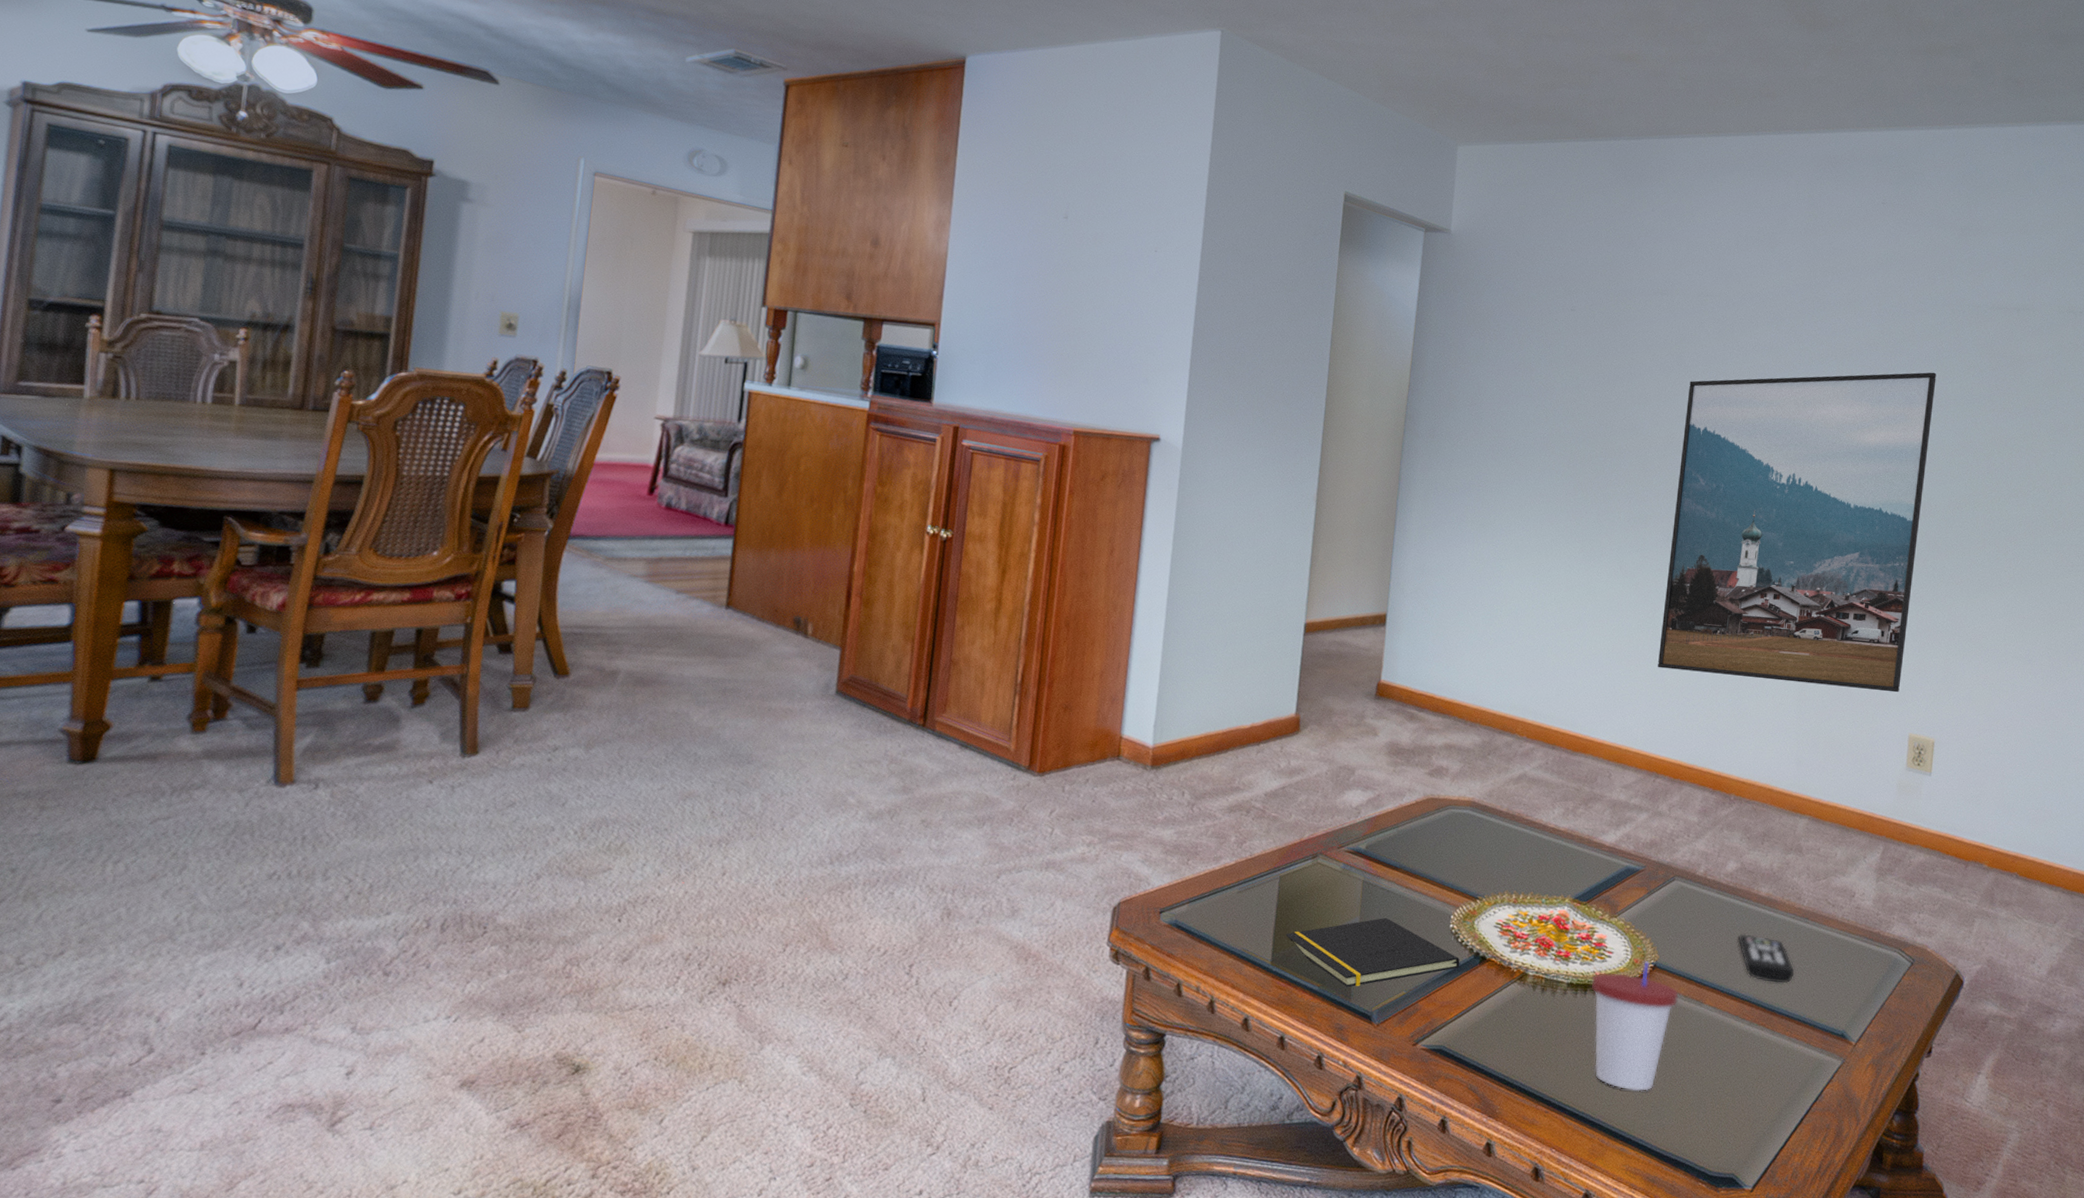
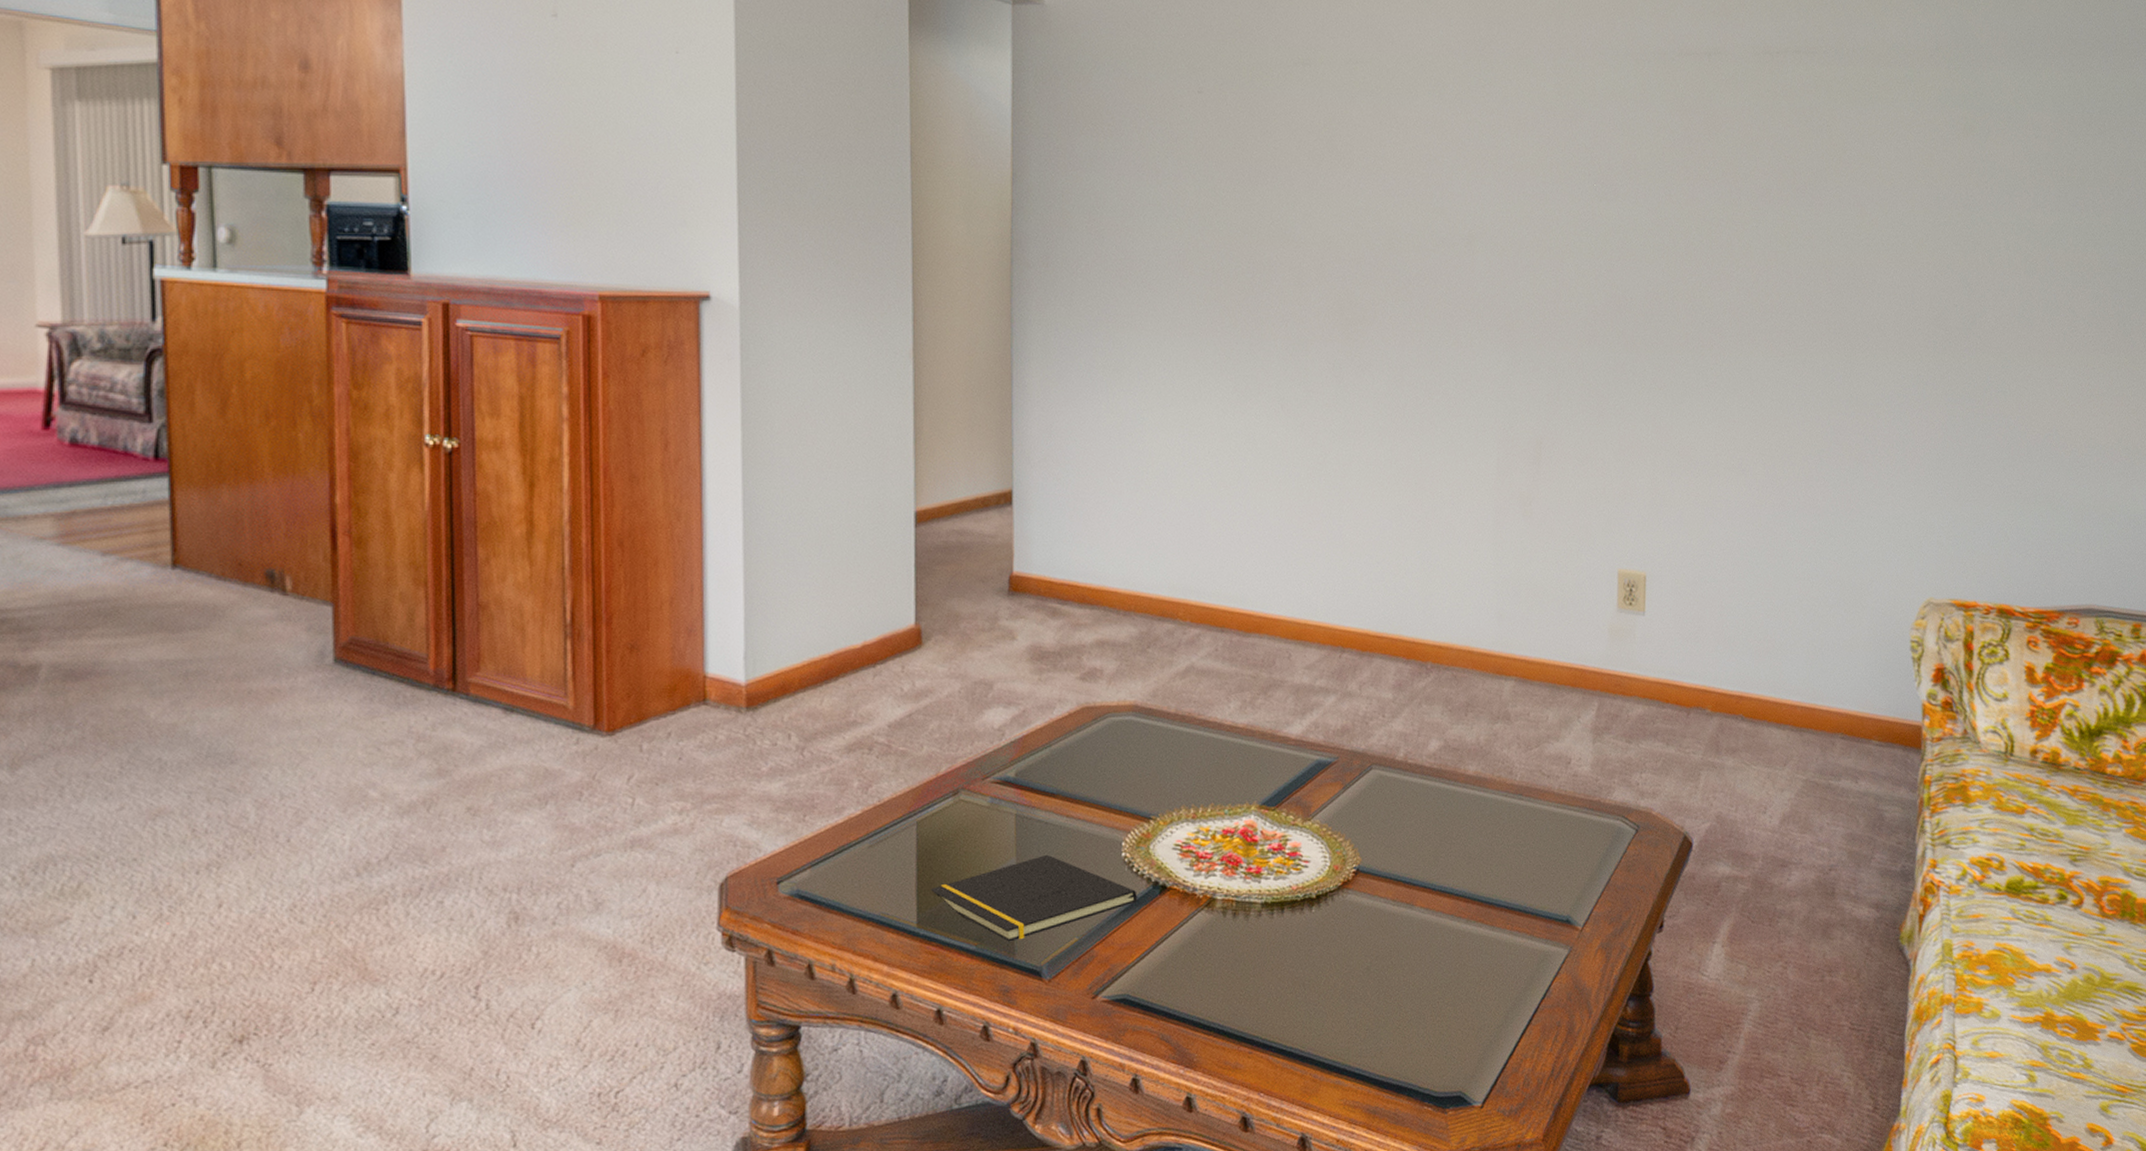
cup: present [1591,961,1679,1091] -> none [1288,866,1387,1015]
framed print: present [1658,372,1937,693] -> none [1334,138,1623,524]
remote control: present [1738,934,1795,984] -> none [1448,821,1511,872]

